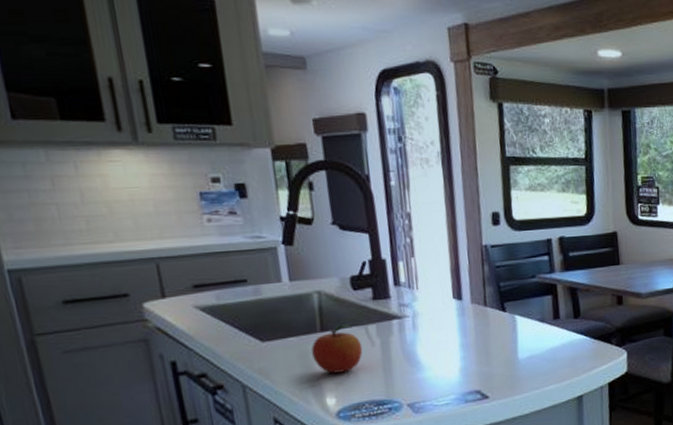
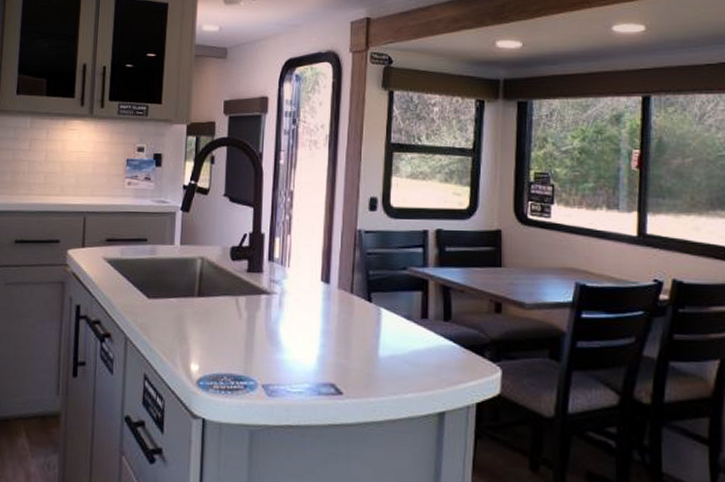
fruit: present [311,324,363,374] -> none [187,292,231,340]

